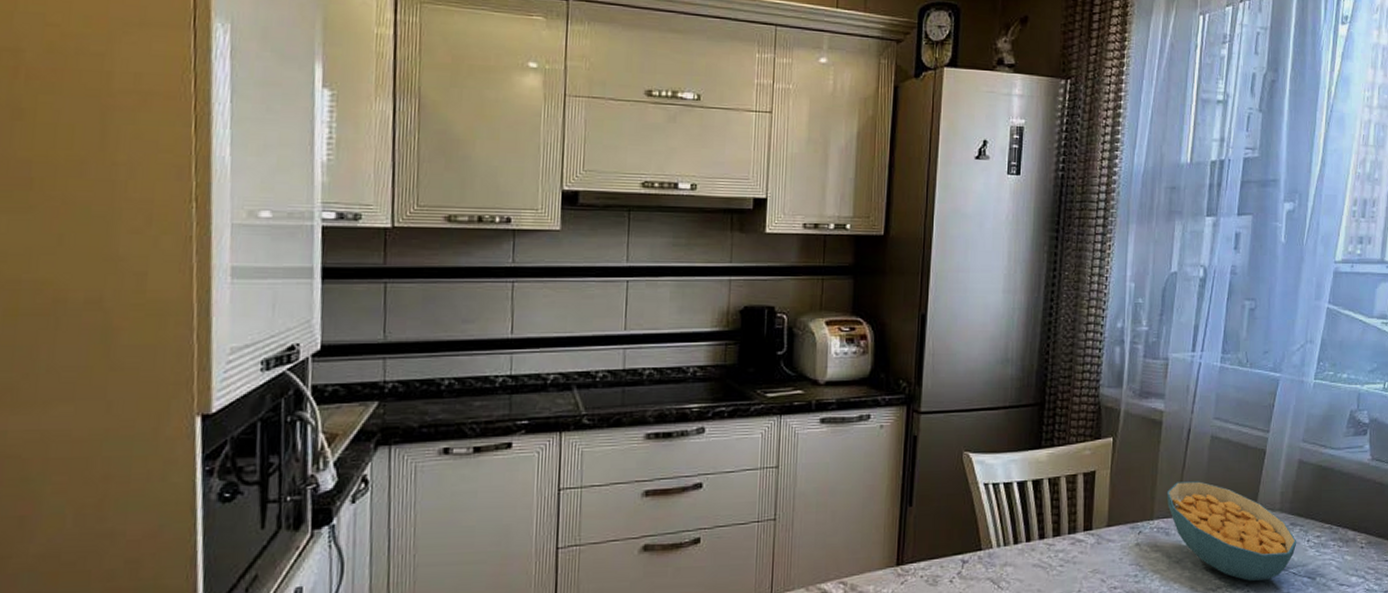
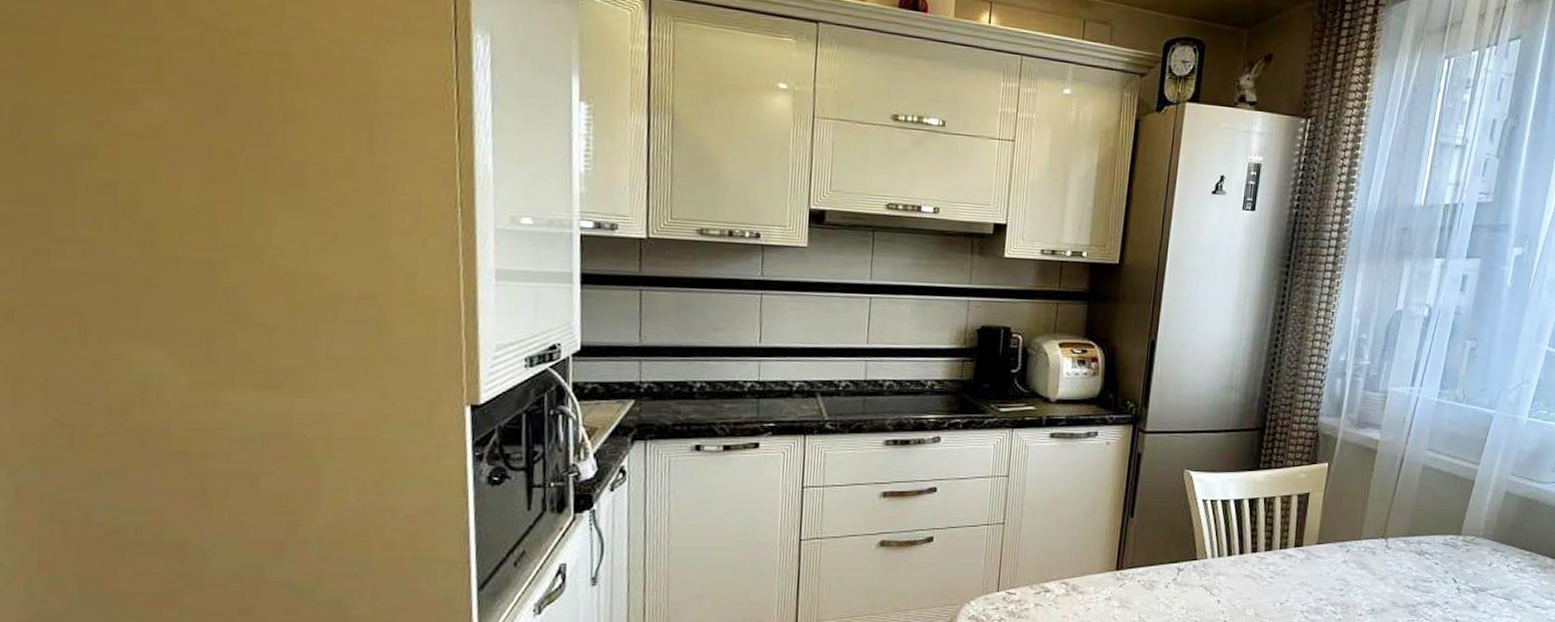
cereal bowl: present [1166,481,1297,581] -> none [1376,506,1497,599]

